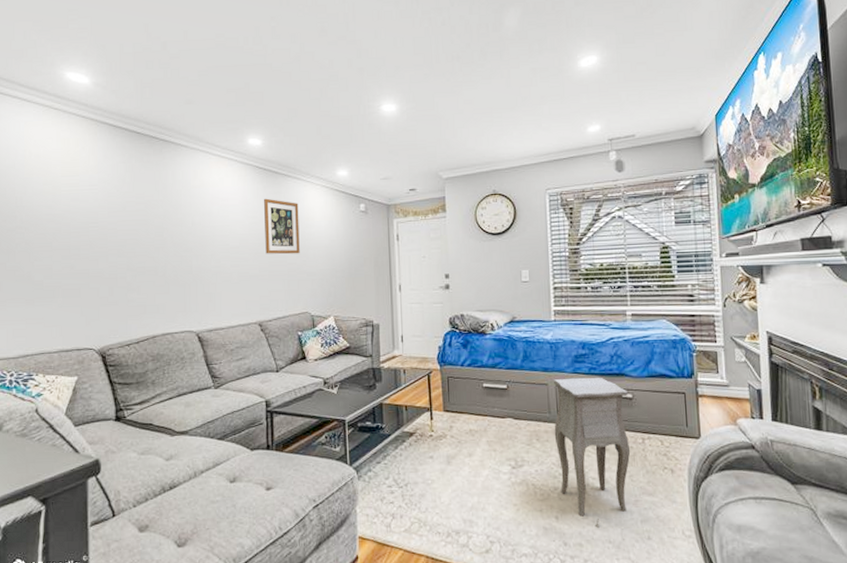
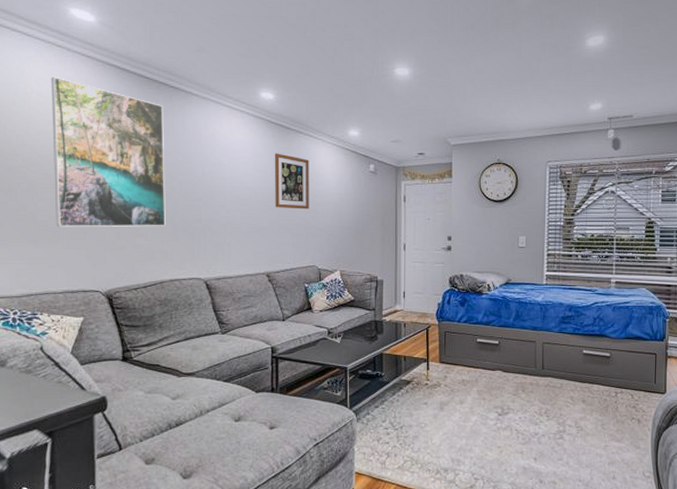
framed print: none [48,138,157,286] -> present [51,76,166,227]
side table: present [553,377,631,529] -> none [538,337,607,469]

